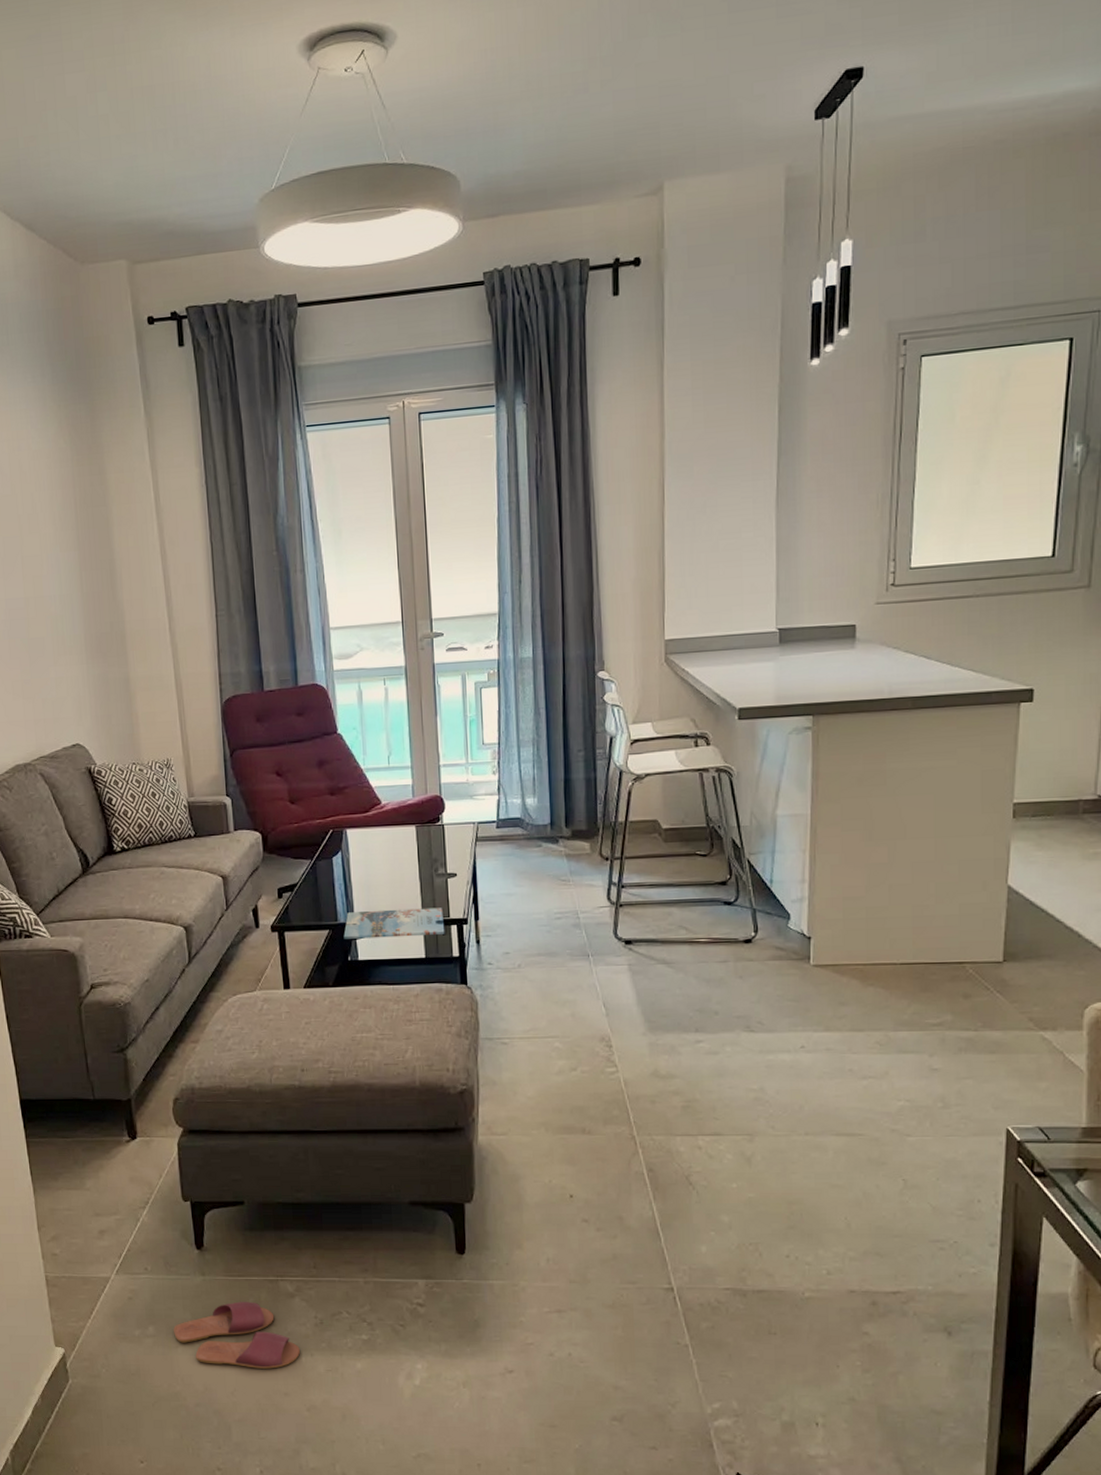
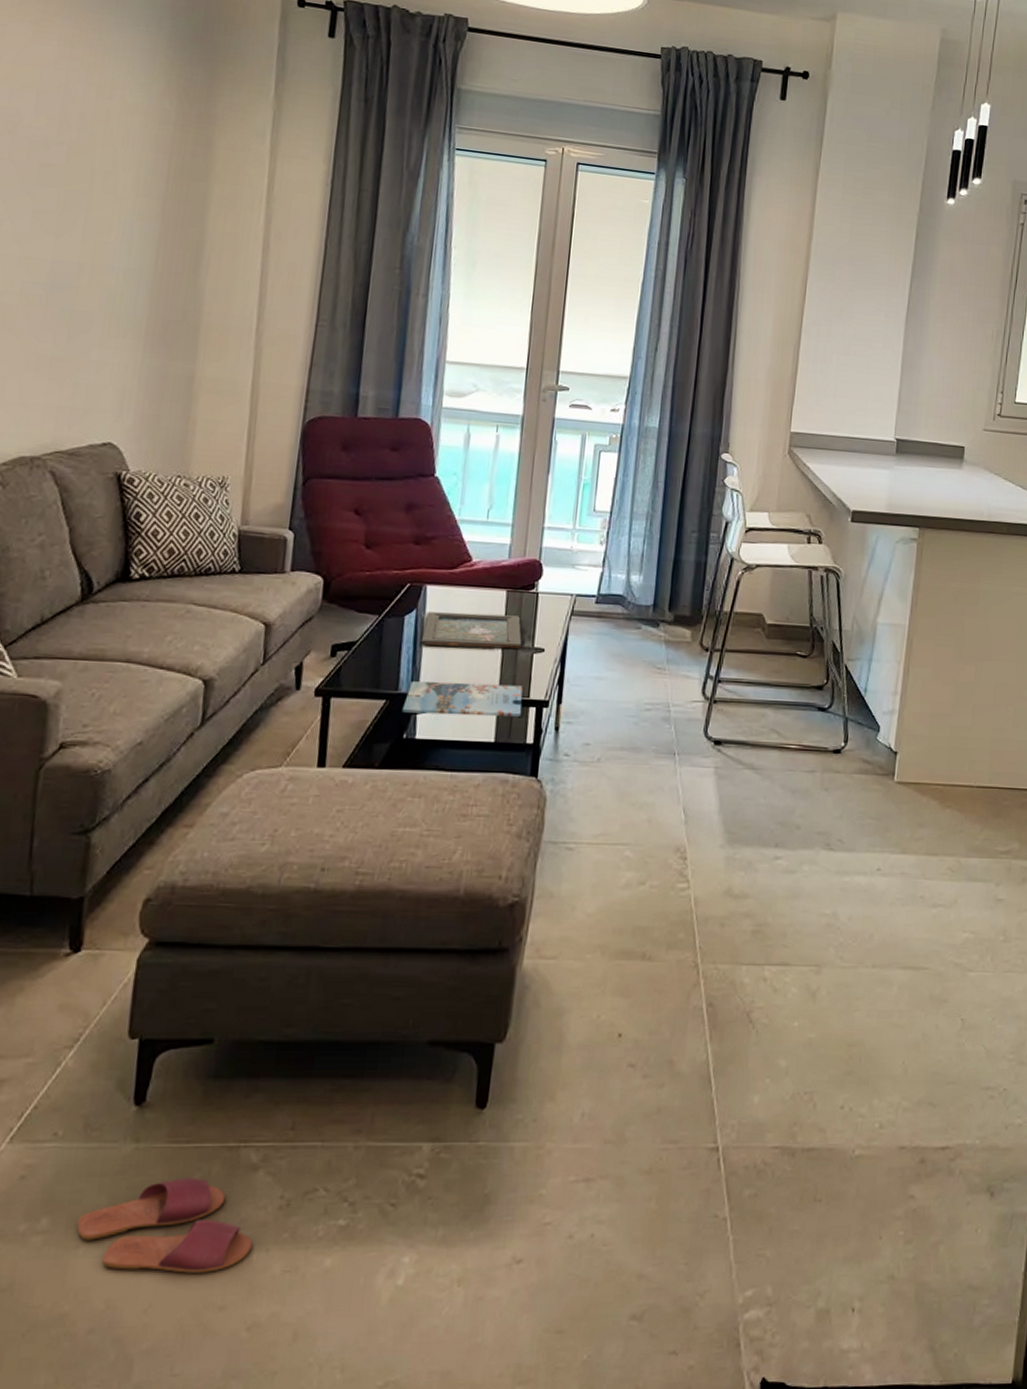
decorative tray: none [349,847,436,882] -> present [420,612,522,650]

